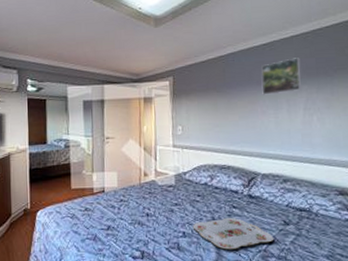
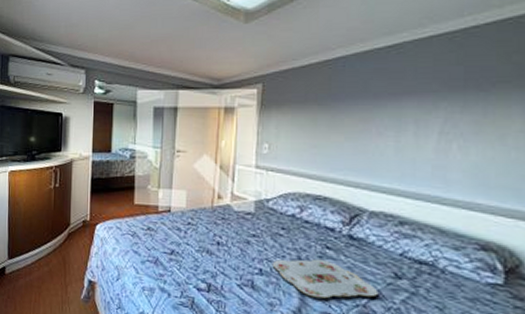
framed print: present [261,57,301,95] -> none [380,65,440,112]

